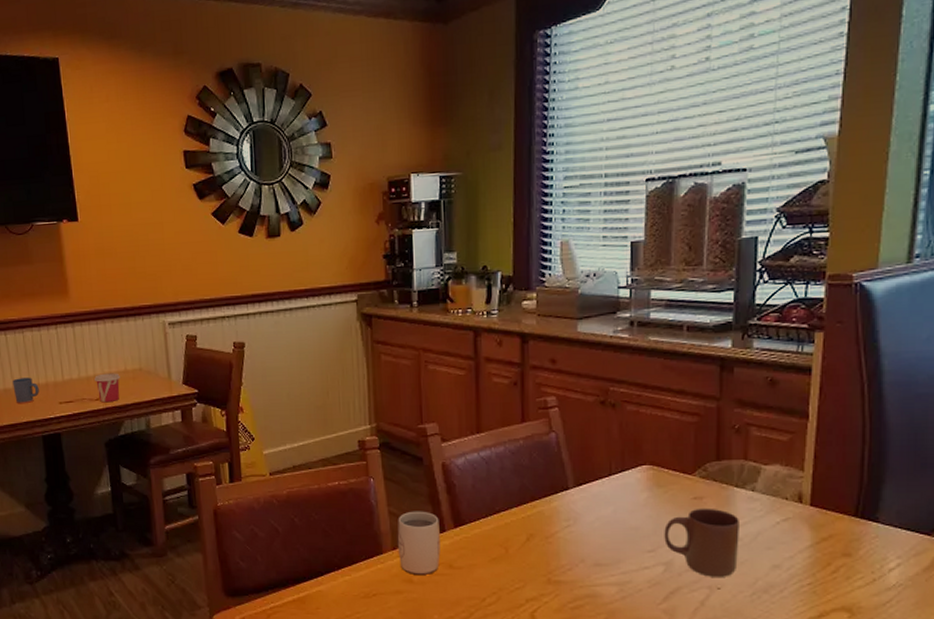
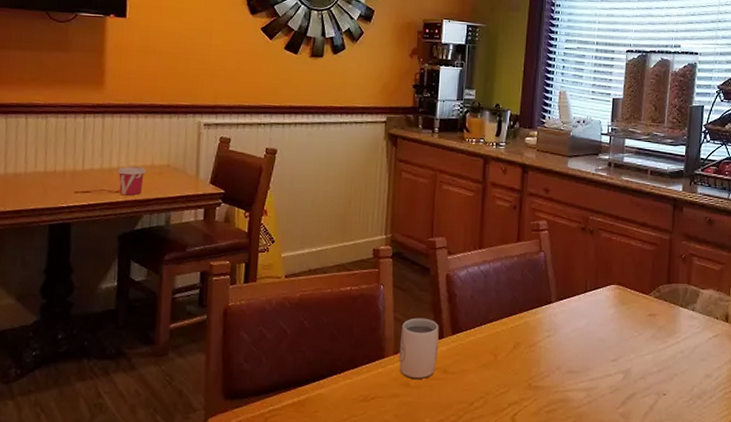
mug: present [12,377,39,403] -> none [25,163,55,190]
cup: present [664,508,739,577] -> none [625,323,682,385]

